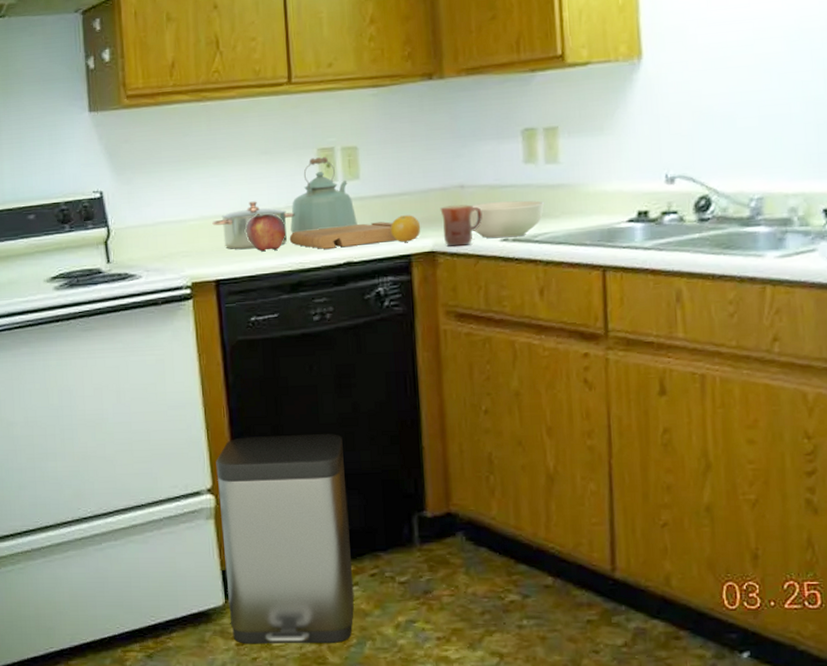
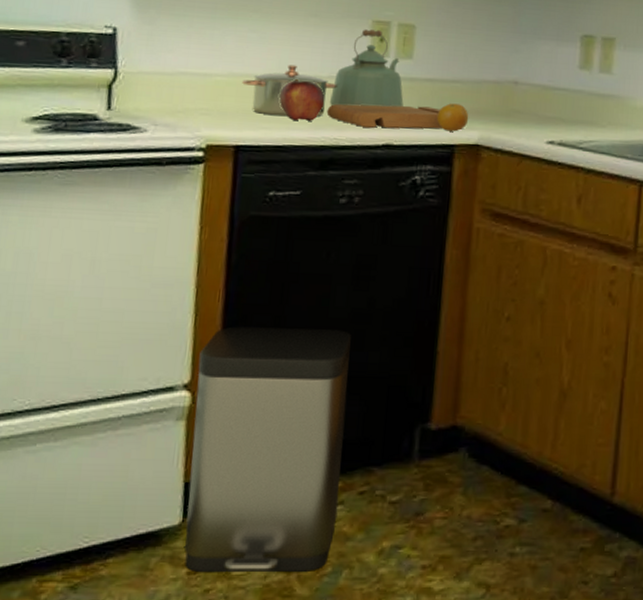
mug: present [440,204,483,246] -> none [490,99,532,143]
bowl: present [470,200,545,239] -> none [519,102,594,141]

